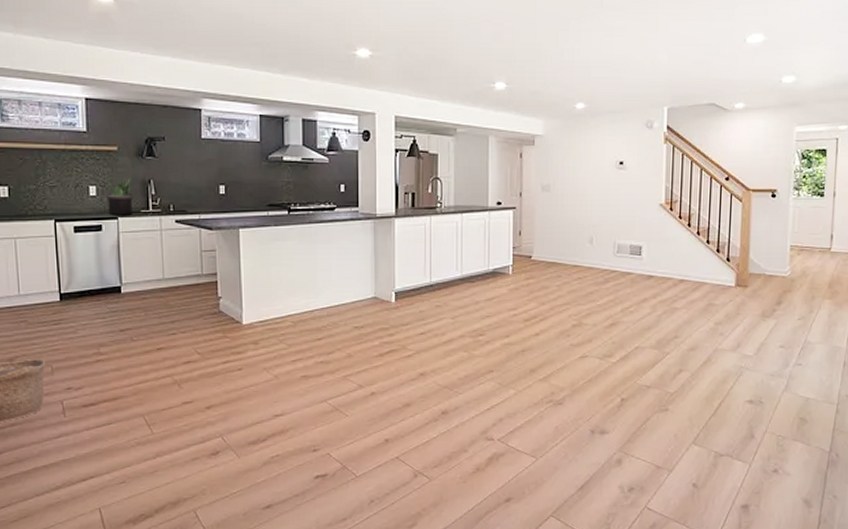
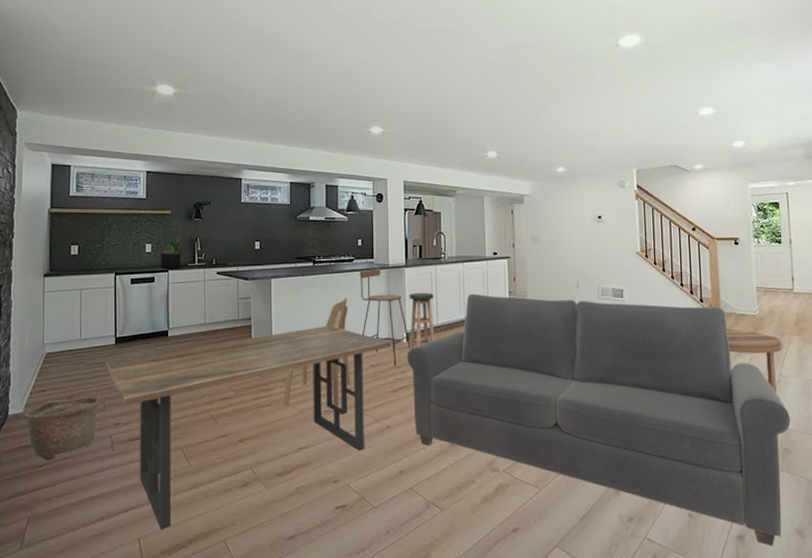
dining table: none [50,282,378,499] -> present [105,325,392,529]
dining chair: none [255,251,331,372] -> present [283,297,350,407]
bar stool: none [342,218,400,329] -> present [359,268,411,366]
sofa: none [395,249,811,517] -> present [406,293,790,547]
bar stool: none [399,246,427,311] -> present [409,292,435,350]
side table: none [752,290,812,360] -> present [726,328,782,393]

